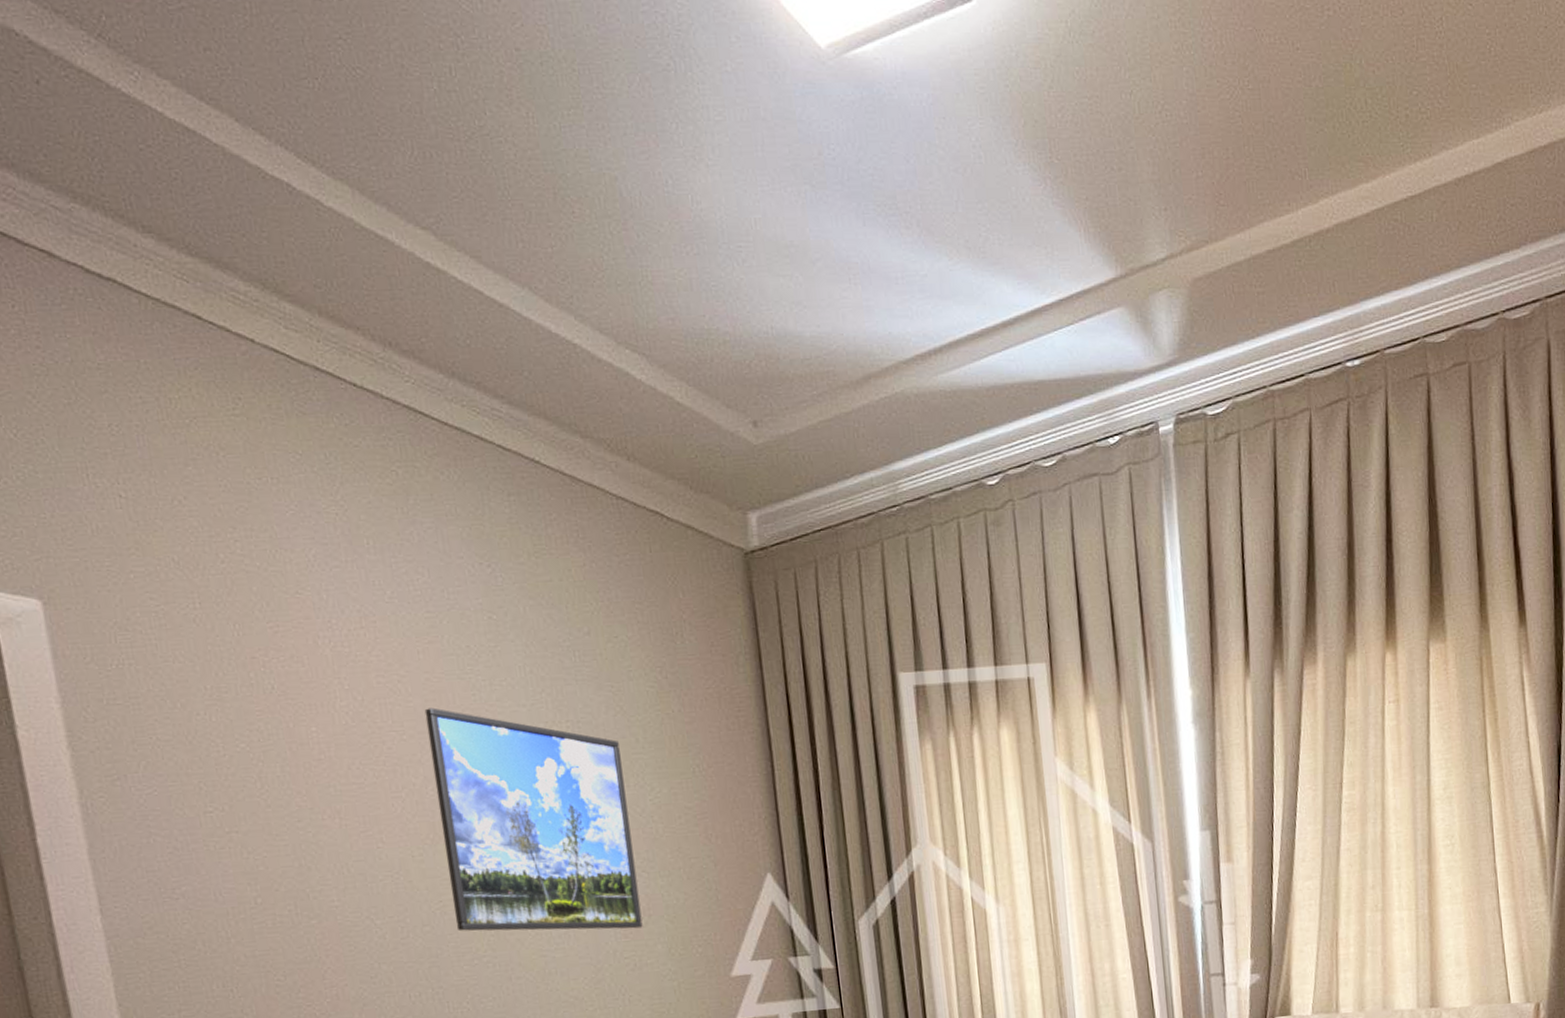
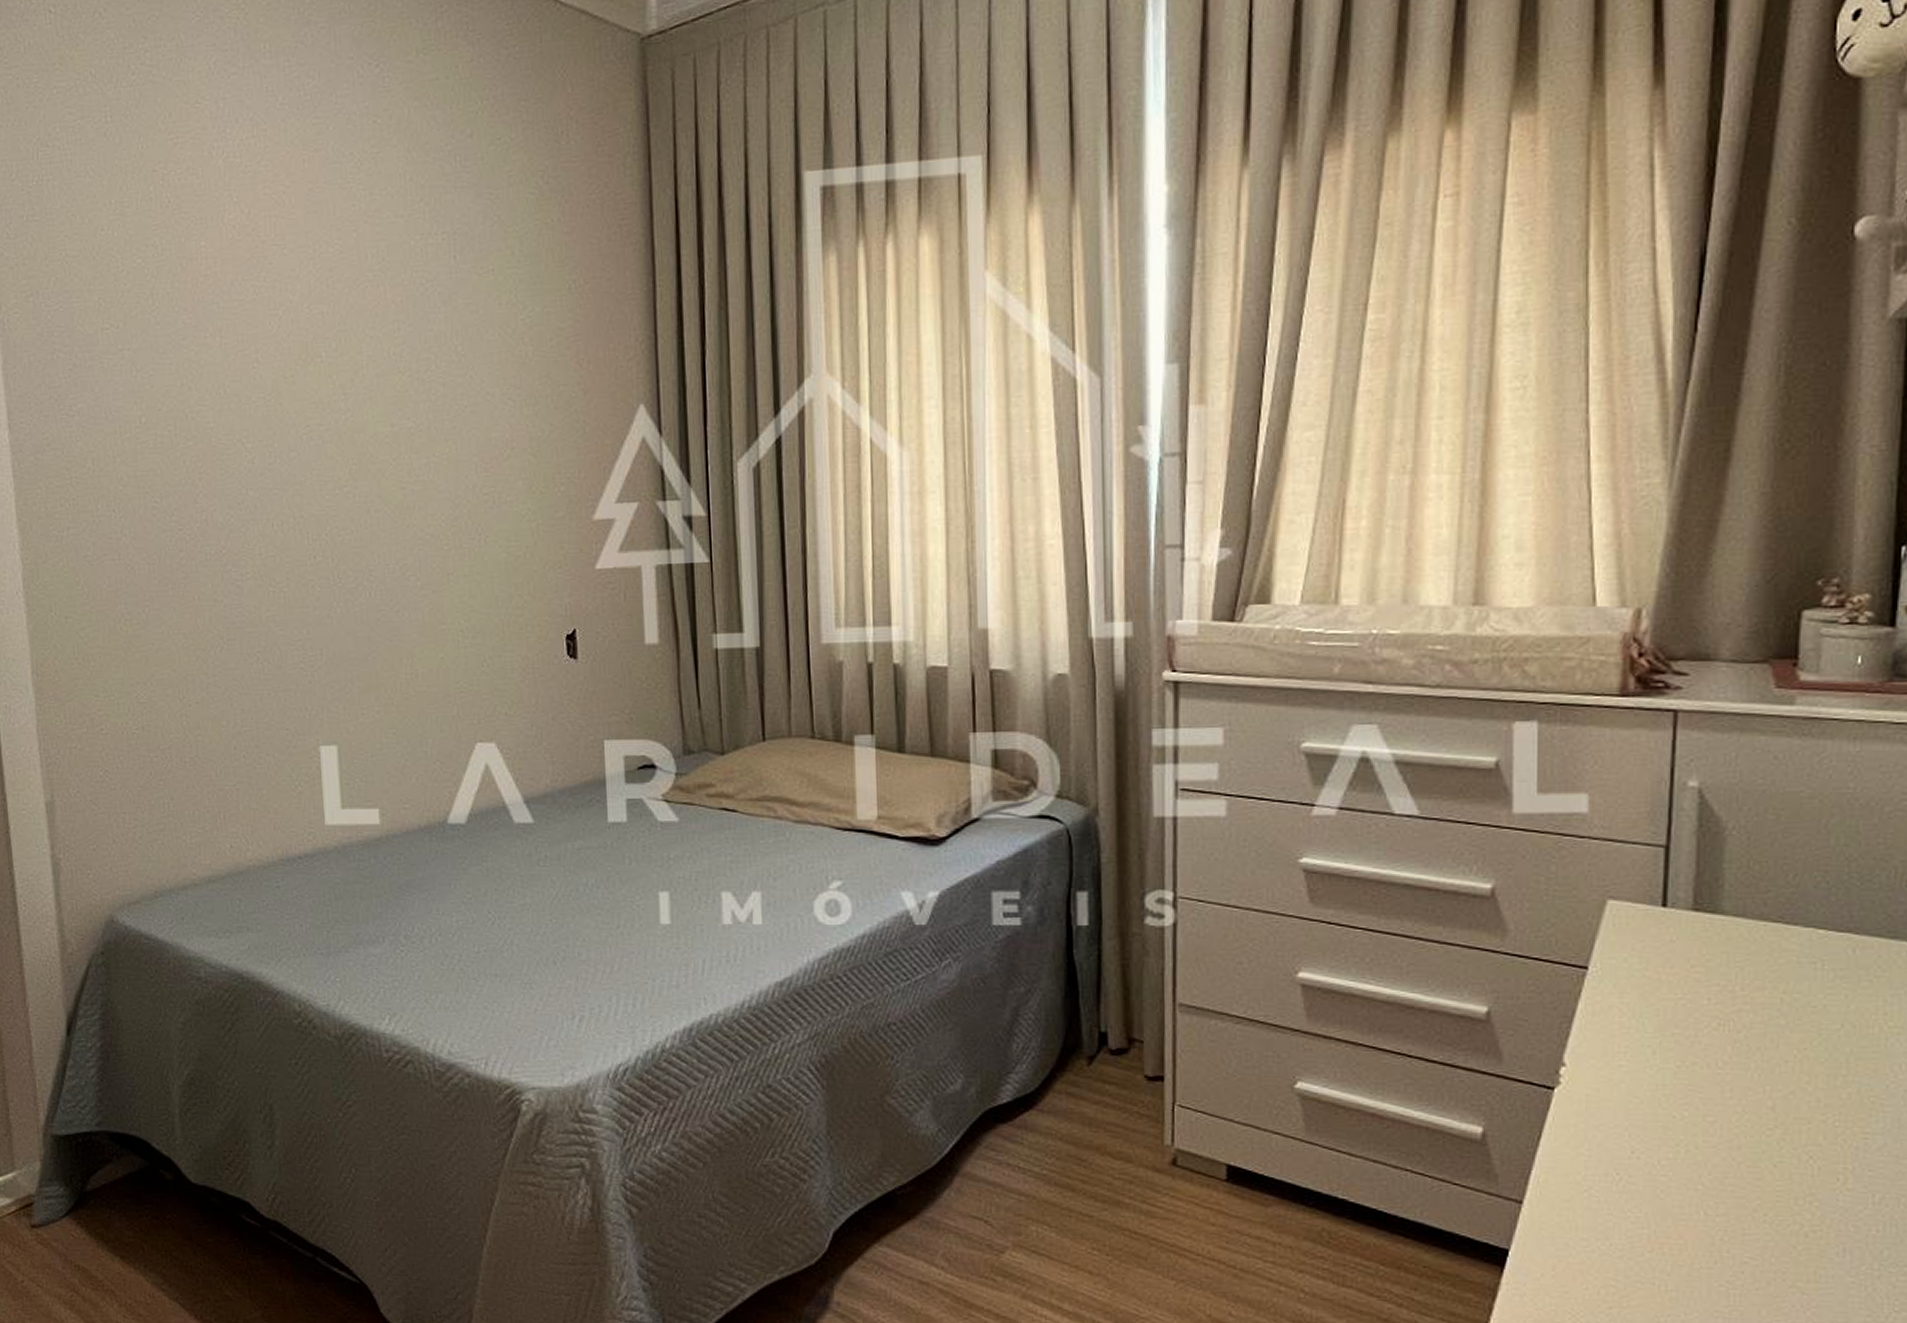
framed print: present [424,707,643,931] -> none [306,220,505,463]

